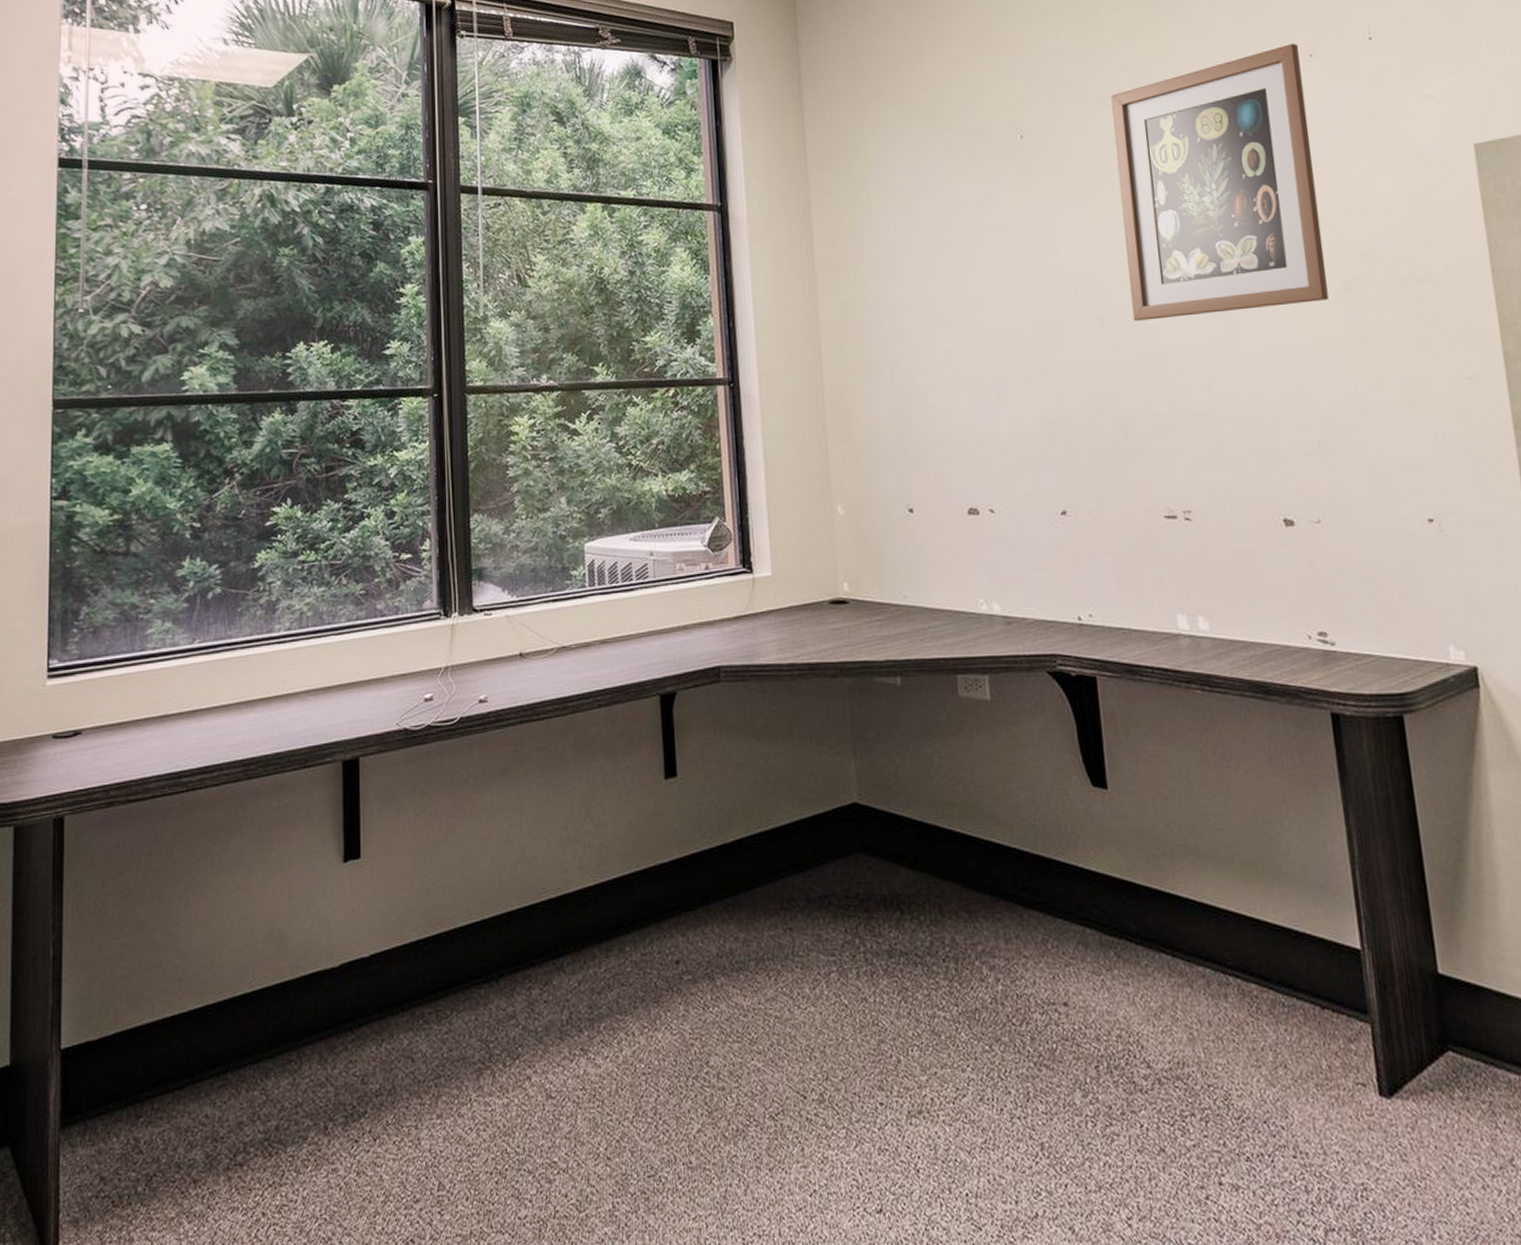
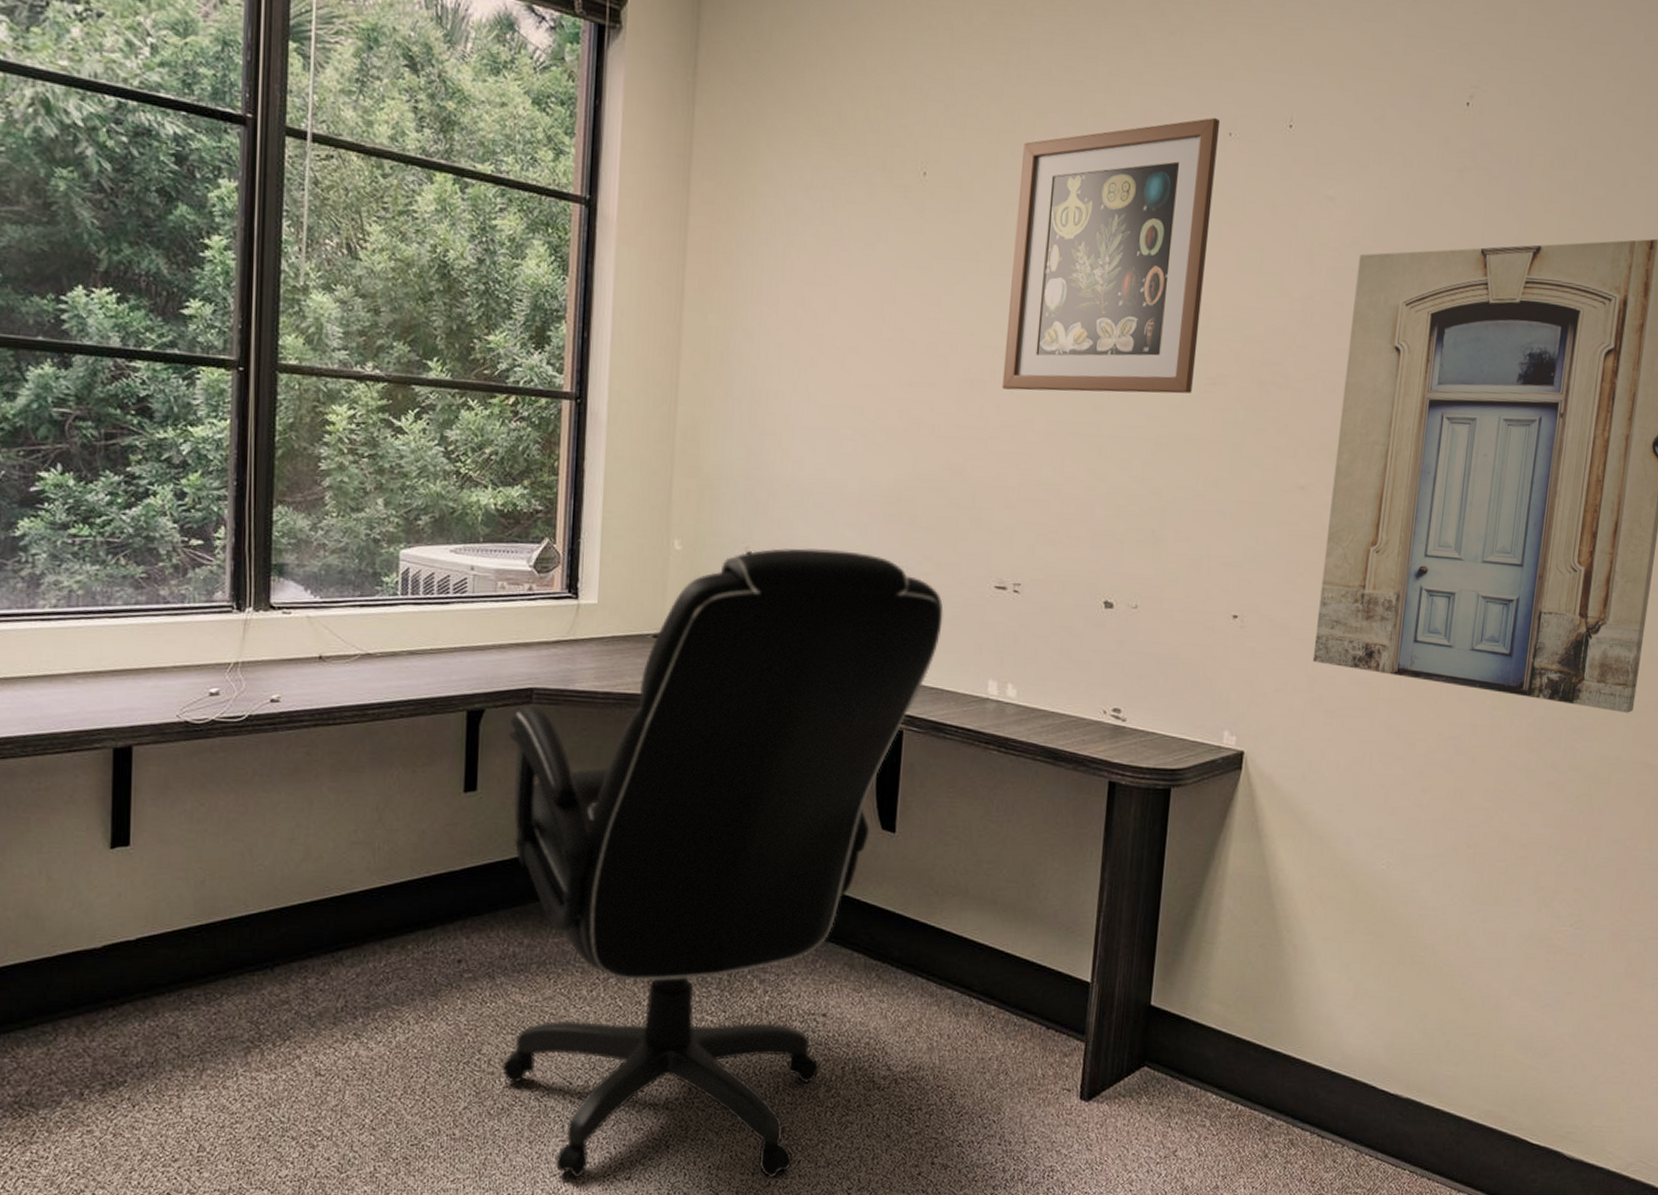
office chair: none [701,497,1117,1211] -> present [501,548,944,1178]

